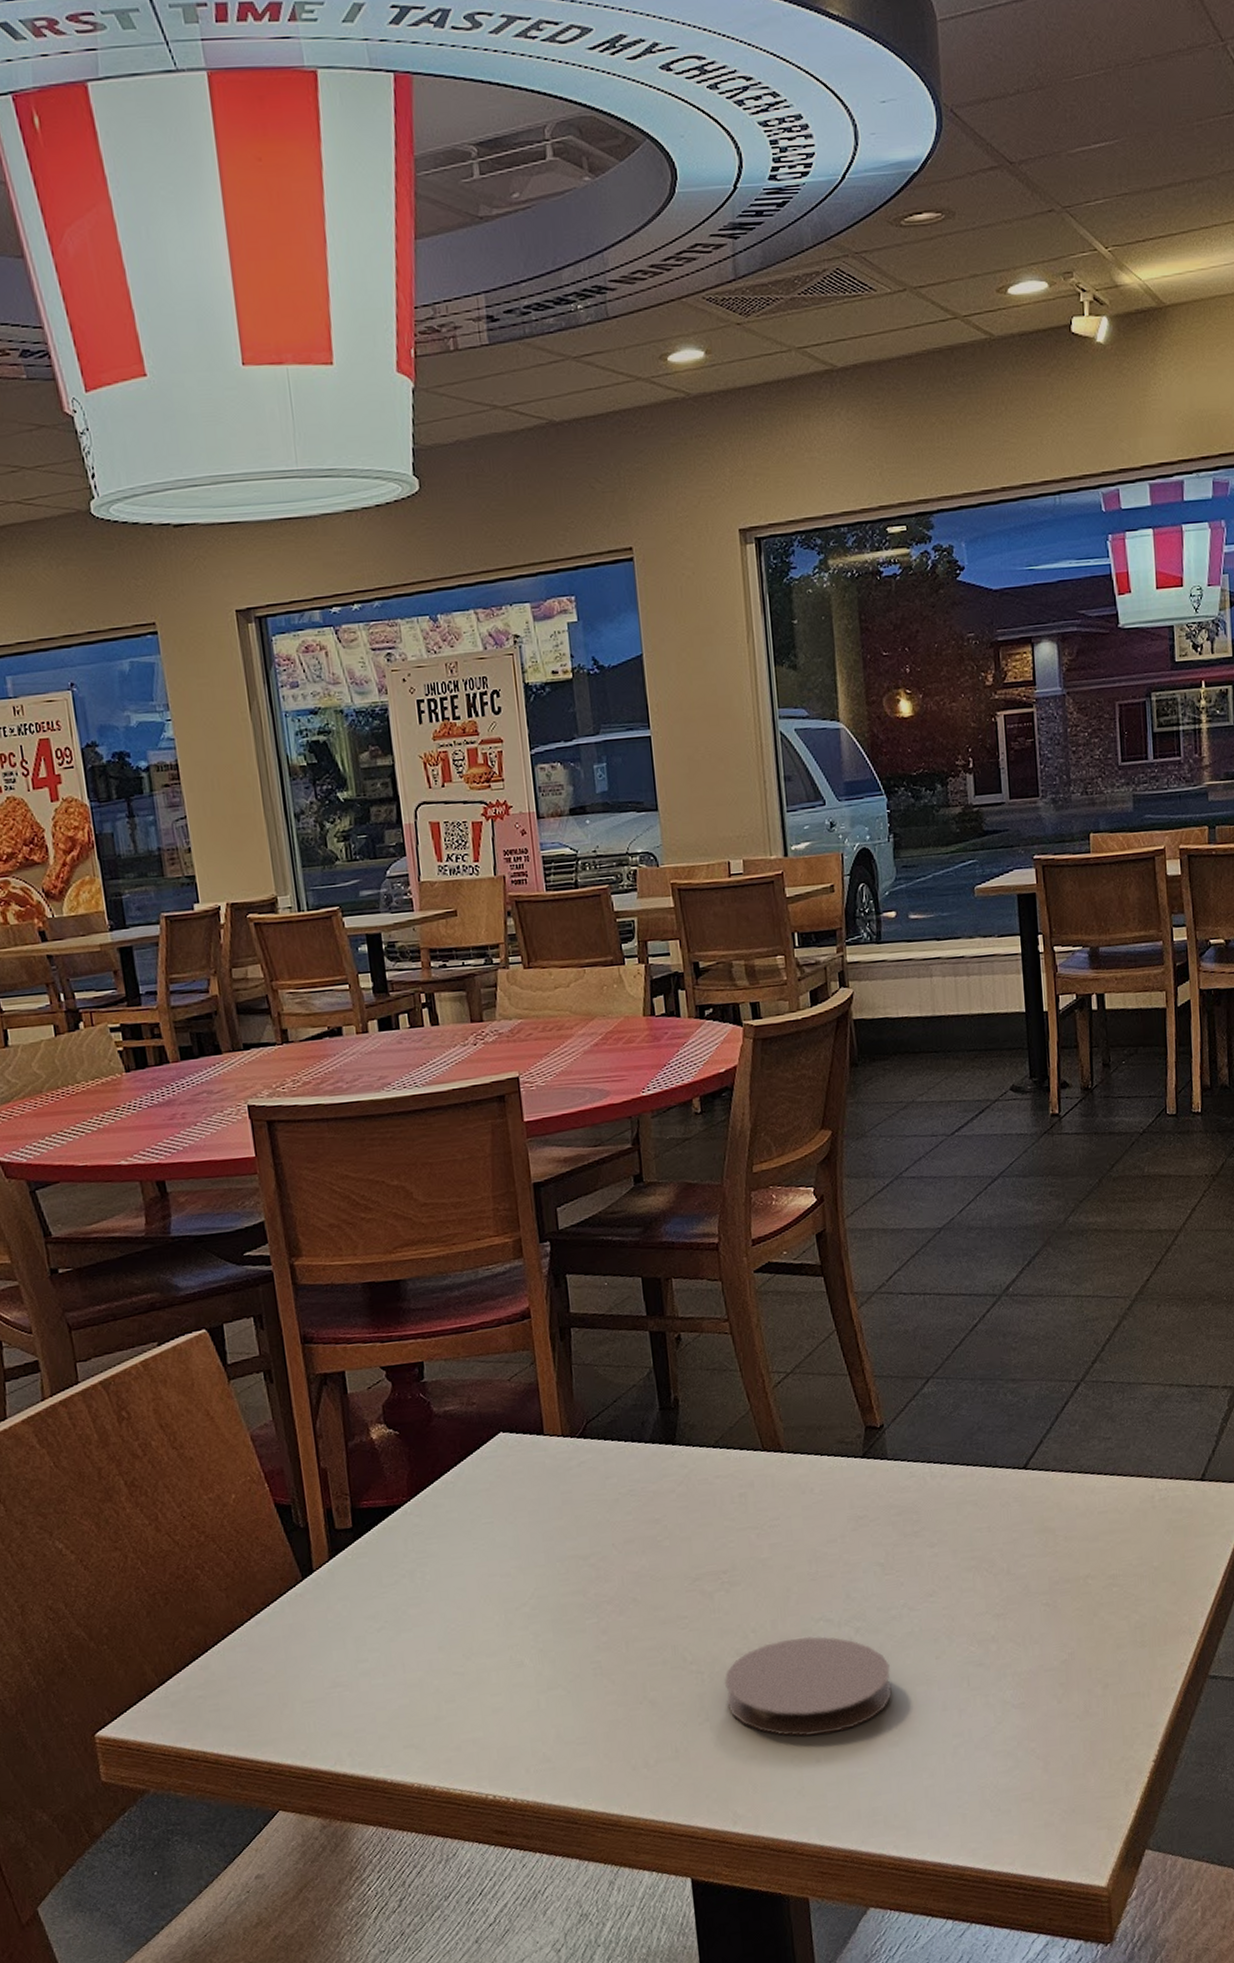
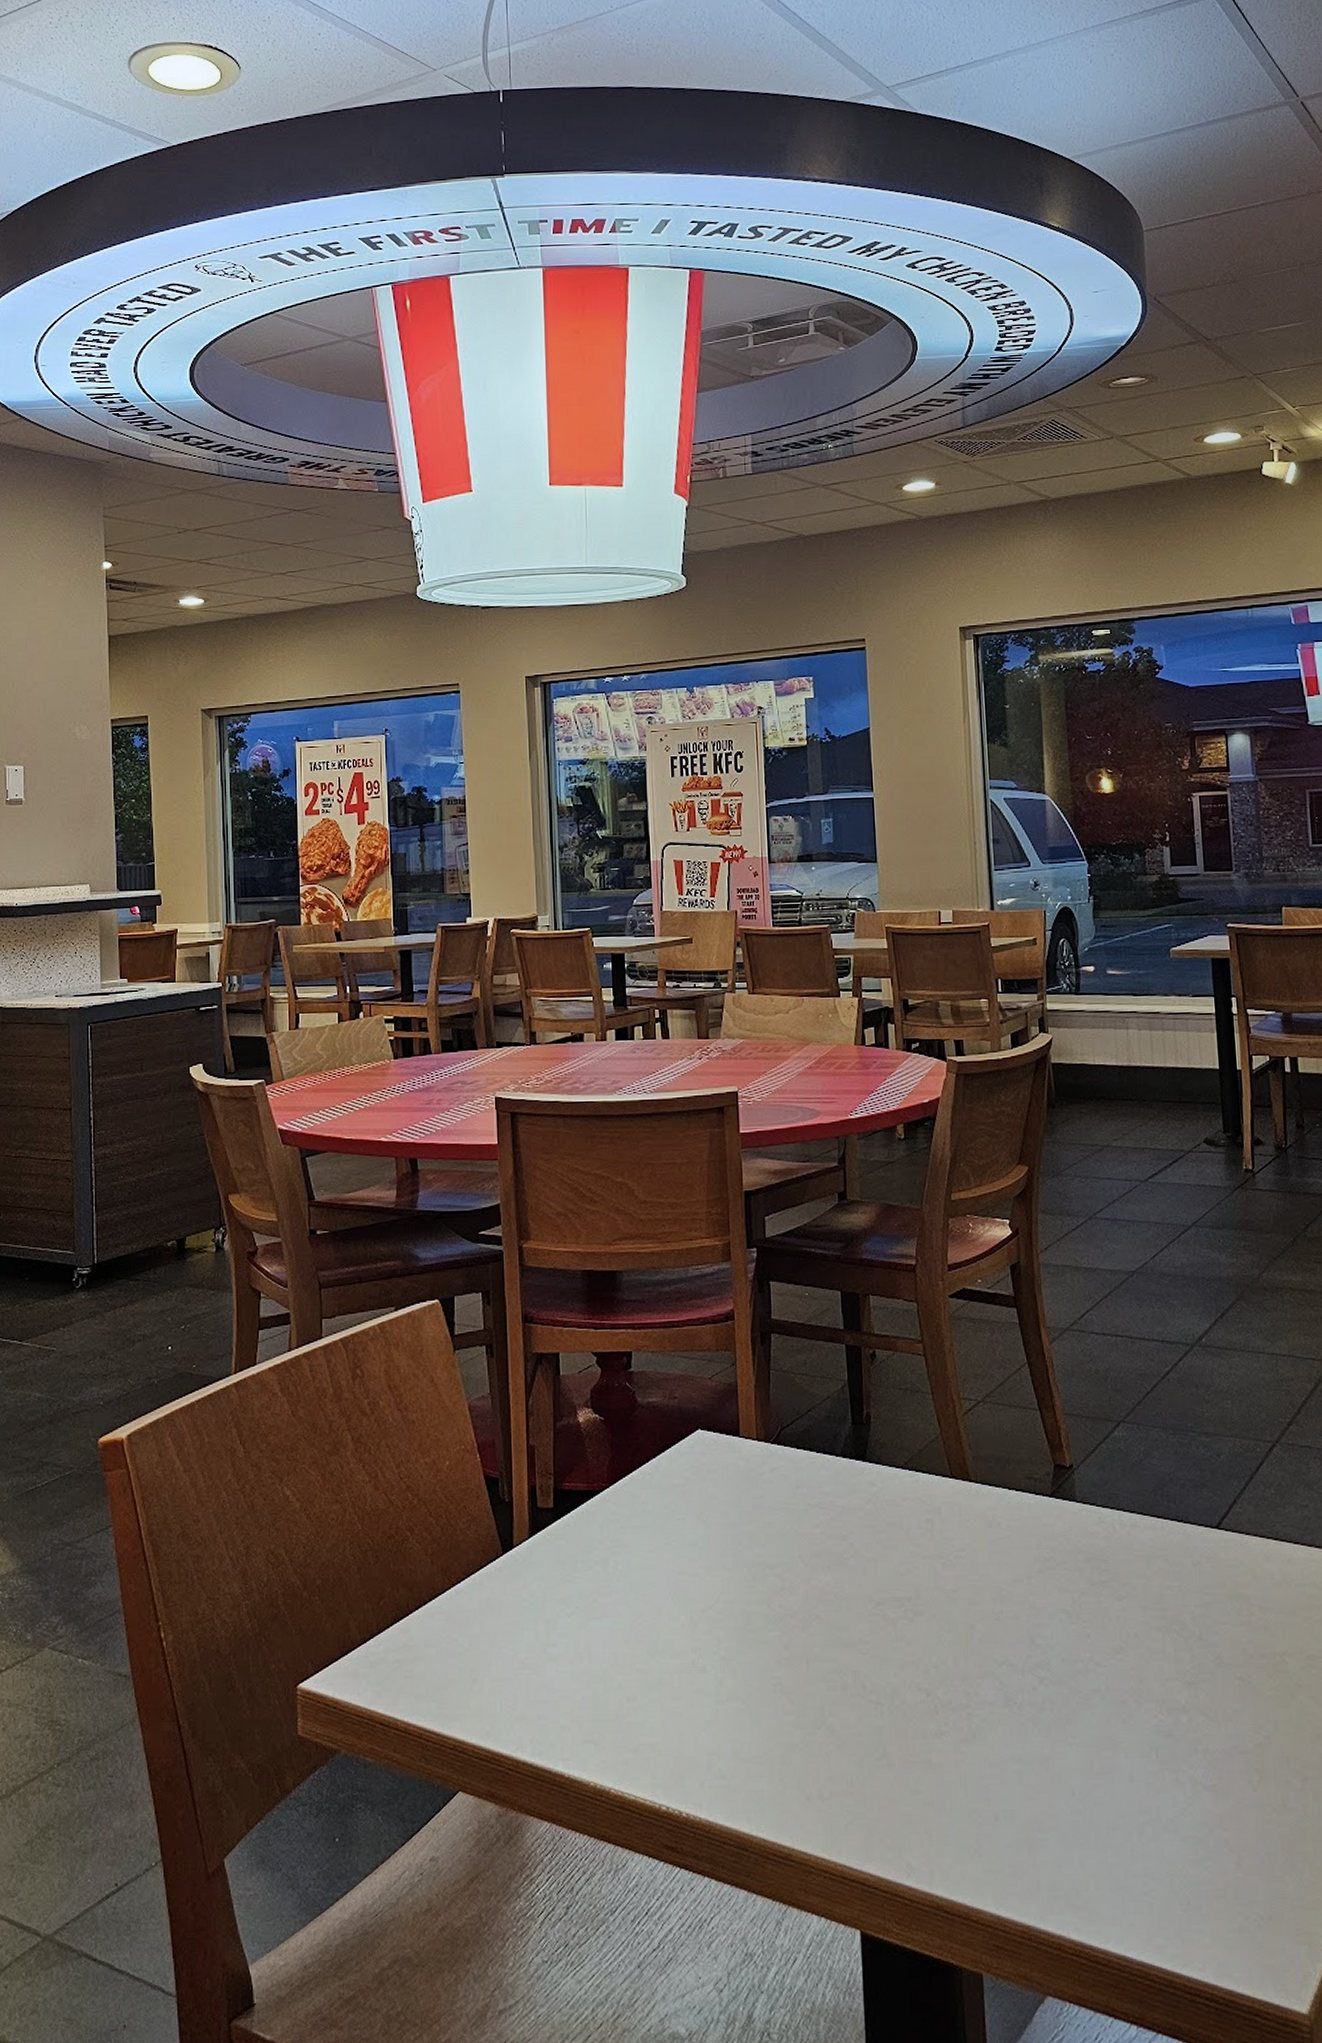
coaster: present [725,1636,892,1737] -> none [904,1679,1076,1790]

